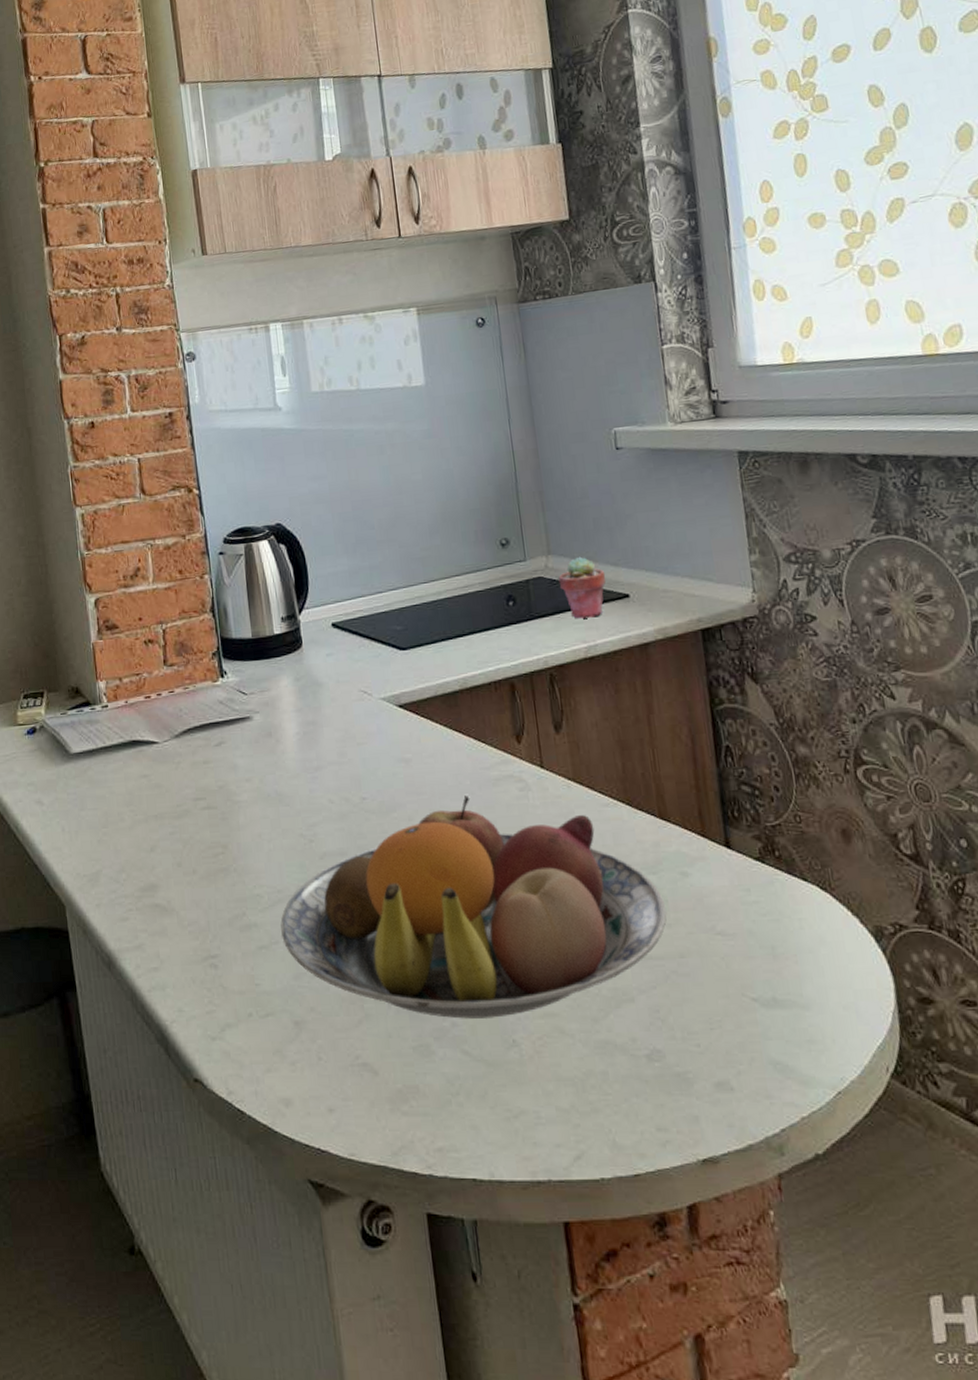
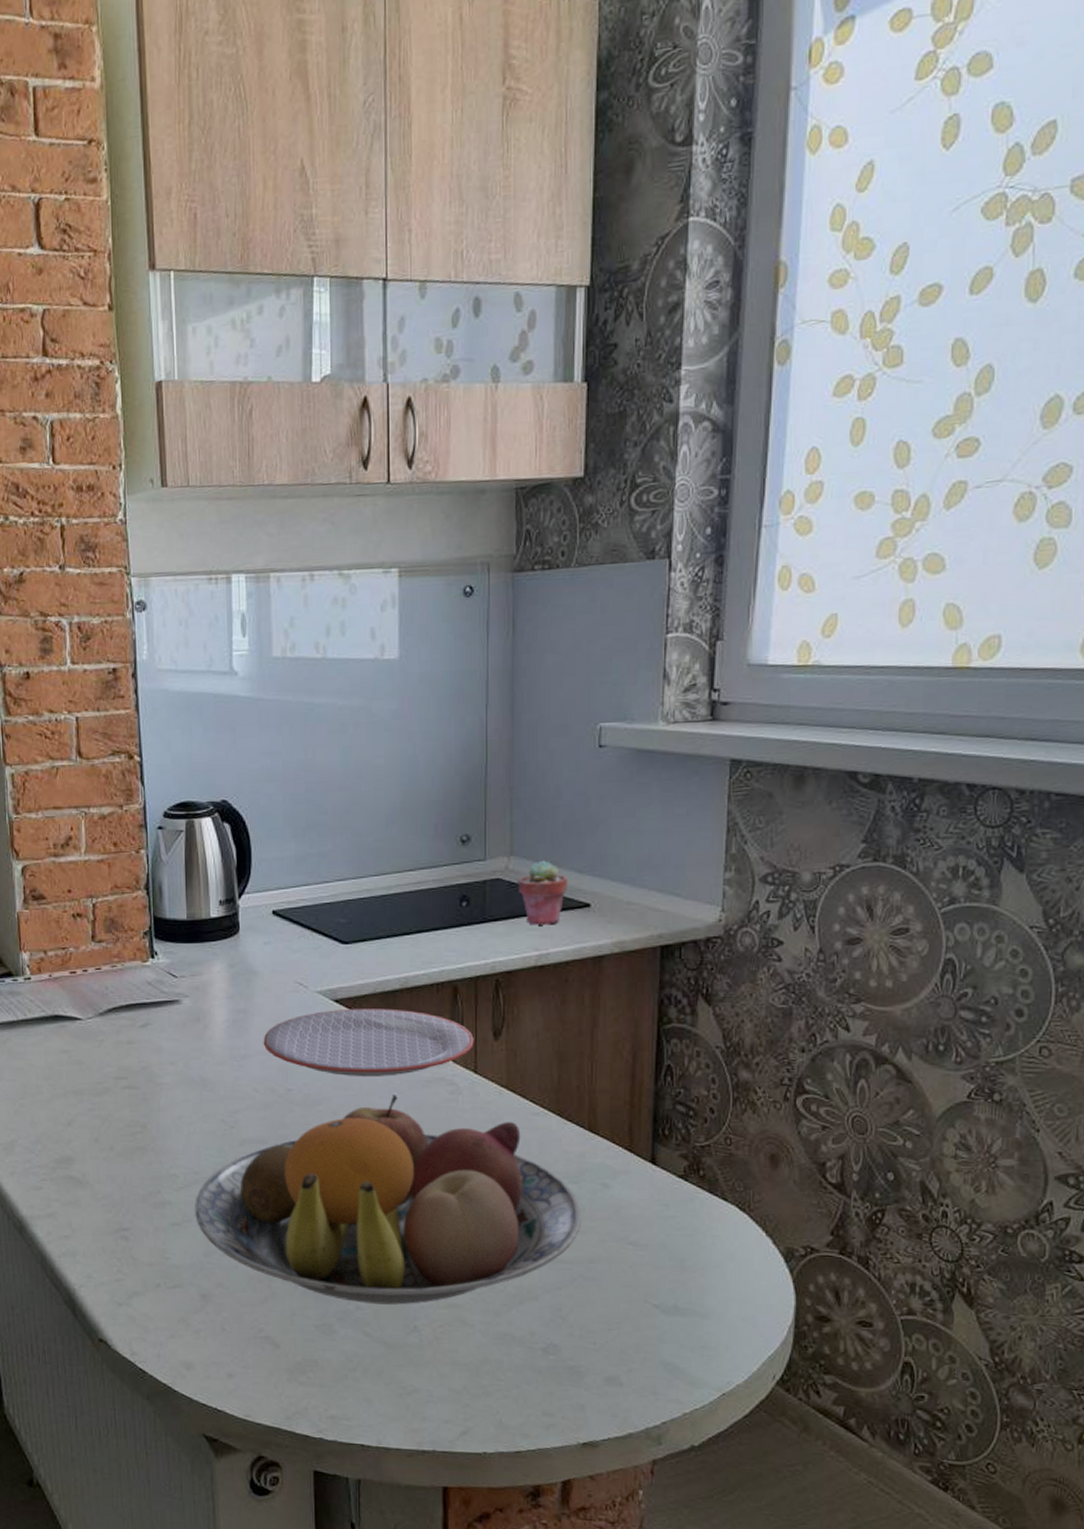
plate: none [334,710,537,781] -> present [263,1008,474,1078]

